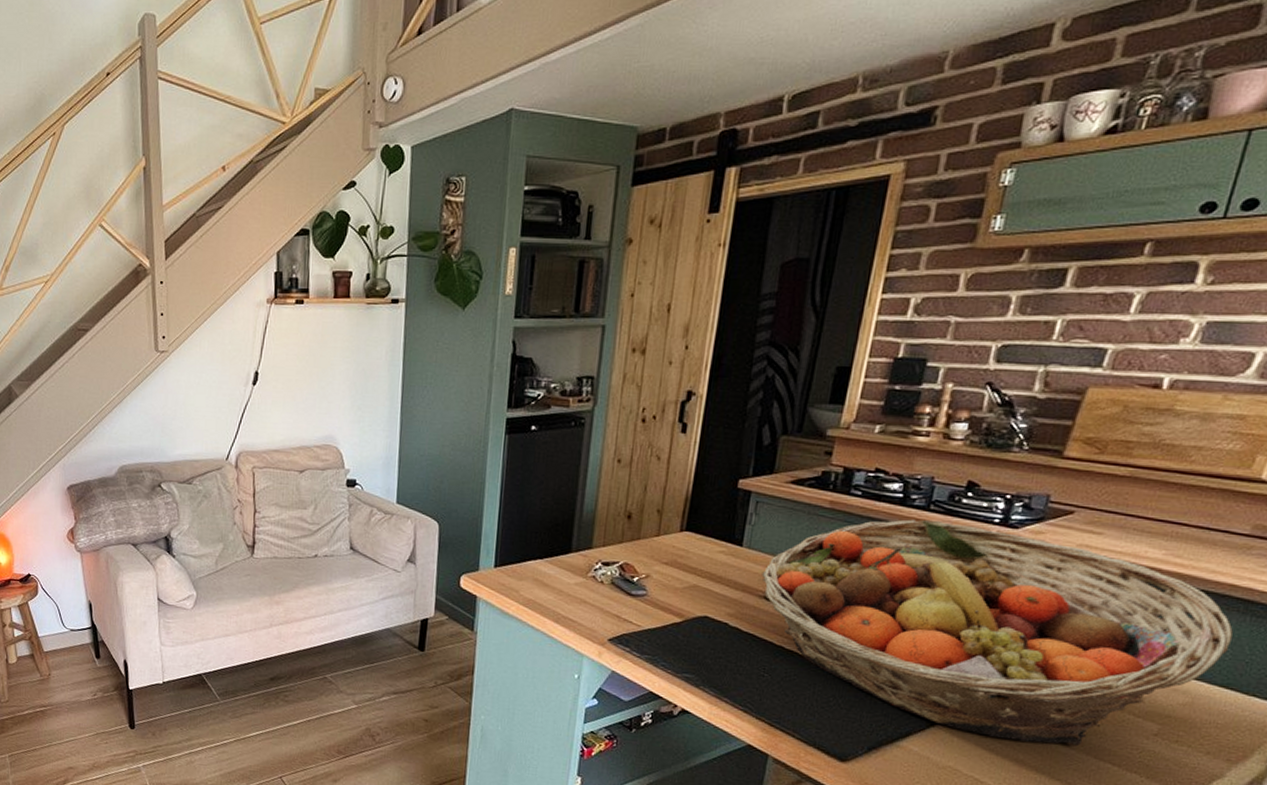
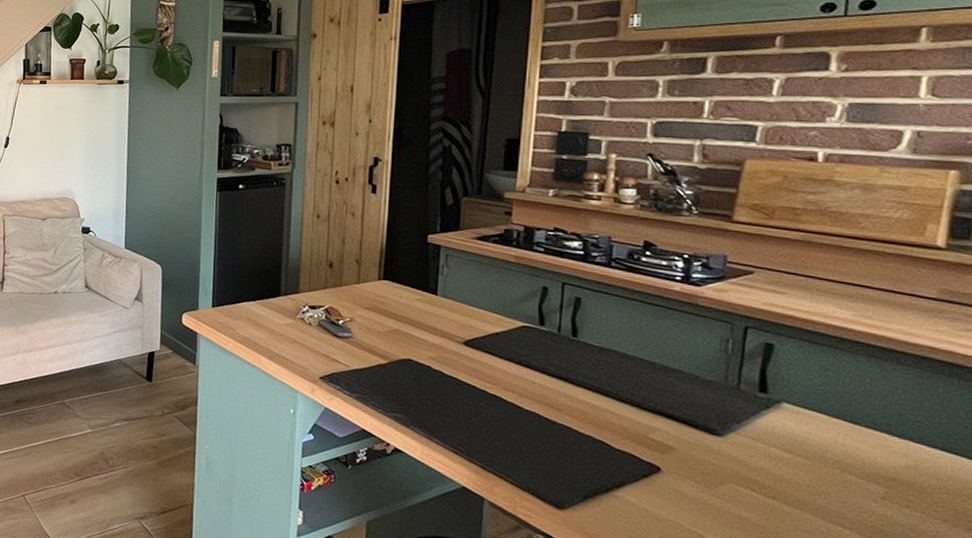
fruit basket: present [761,519,1234,747] -> none [458,275,945,506]

